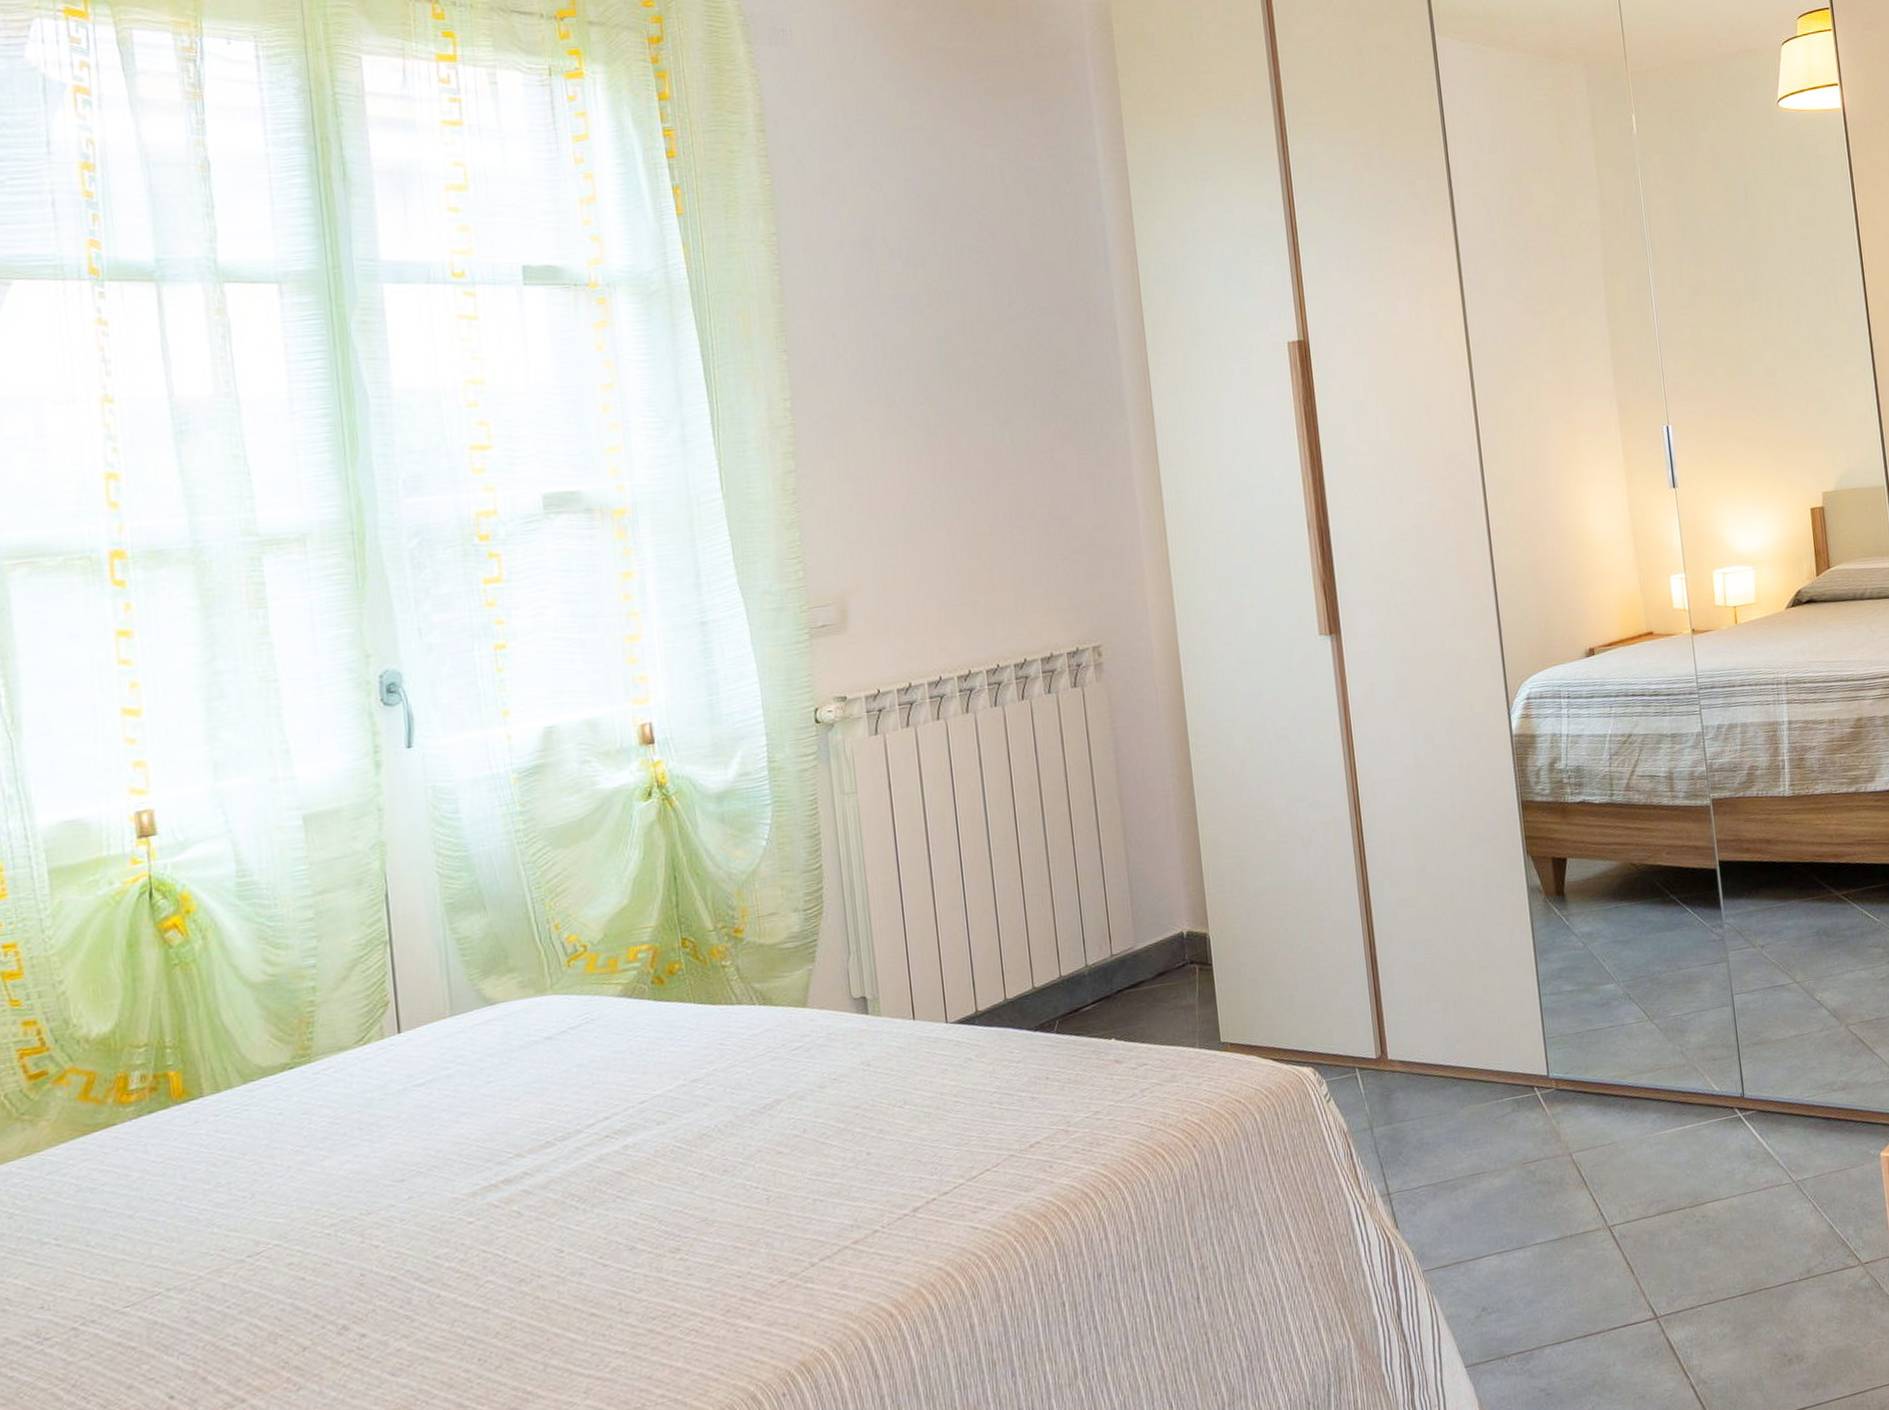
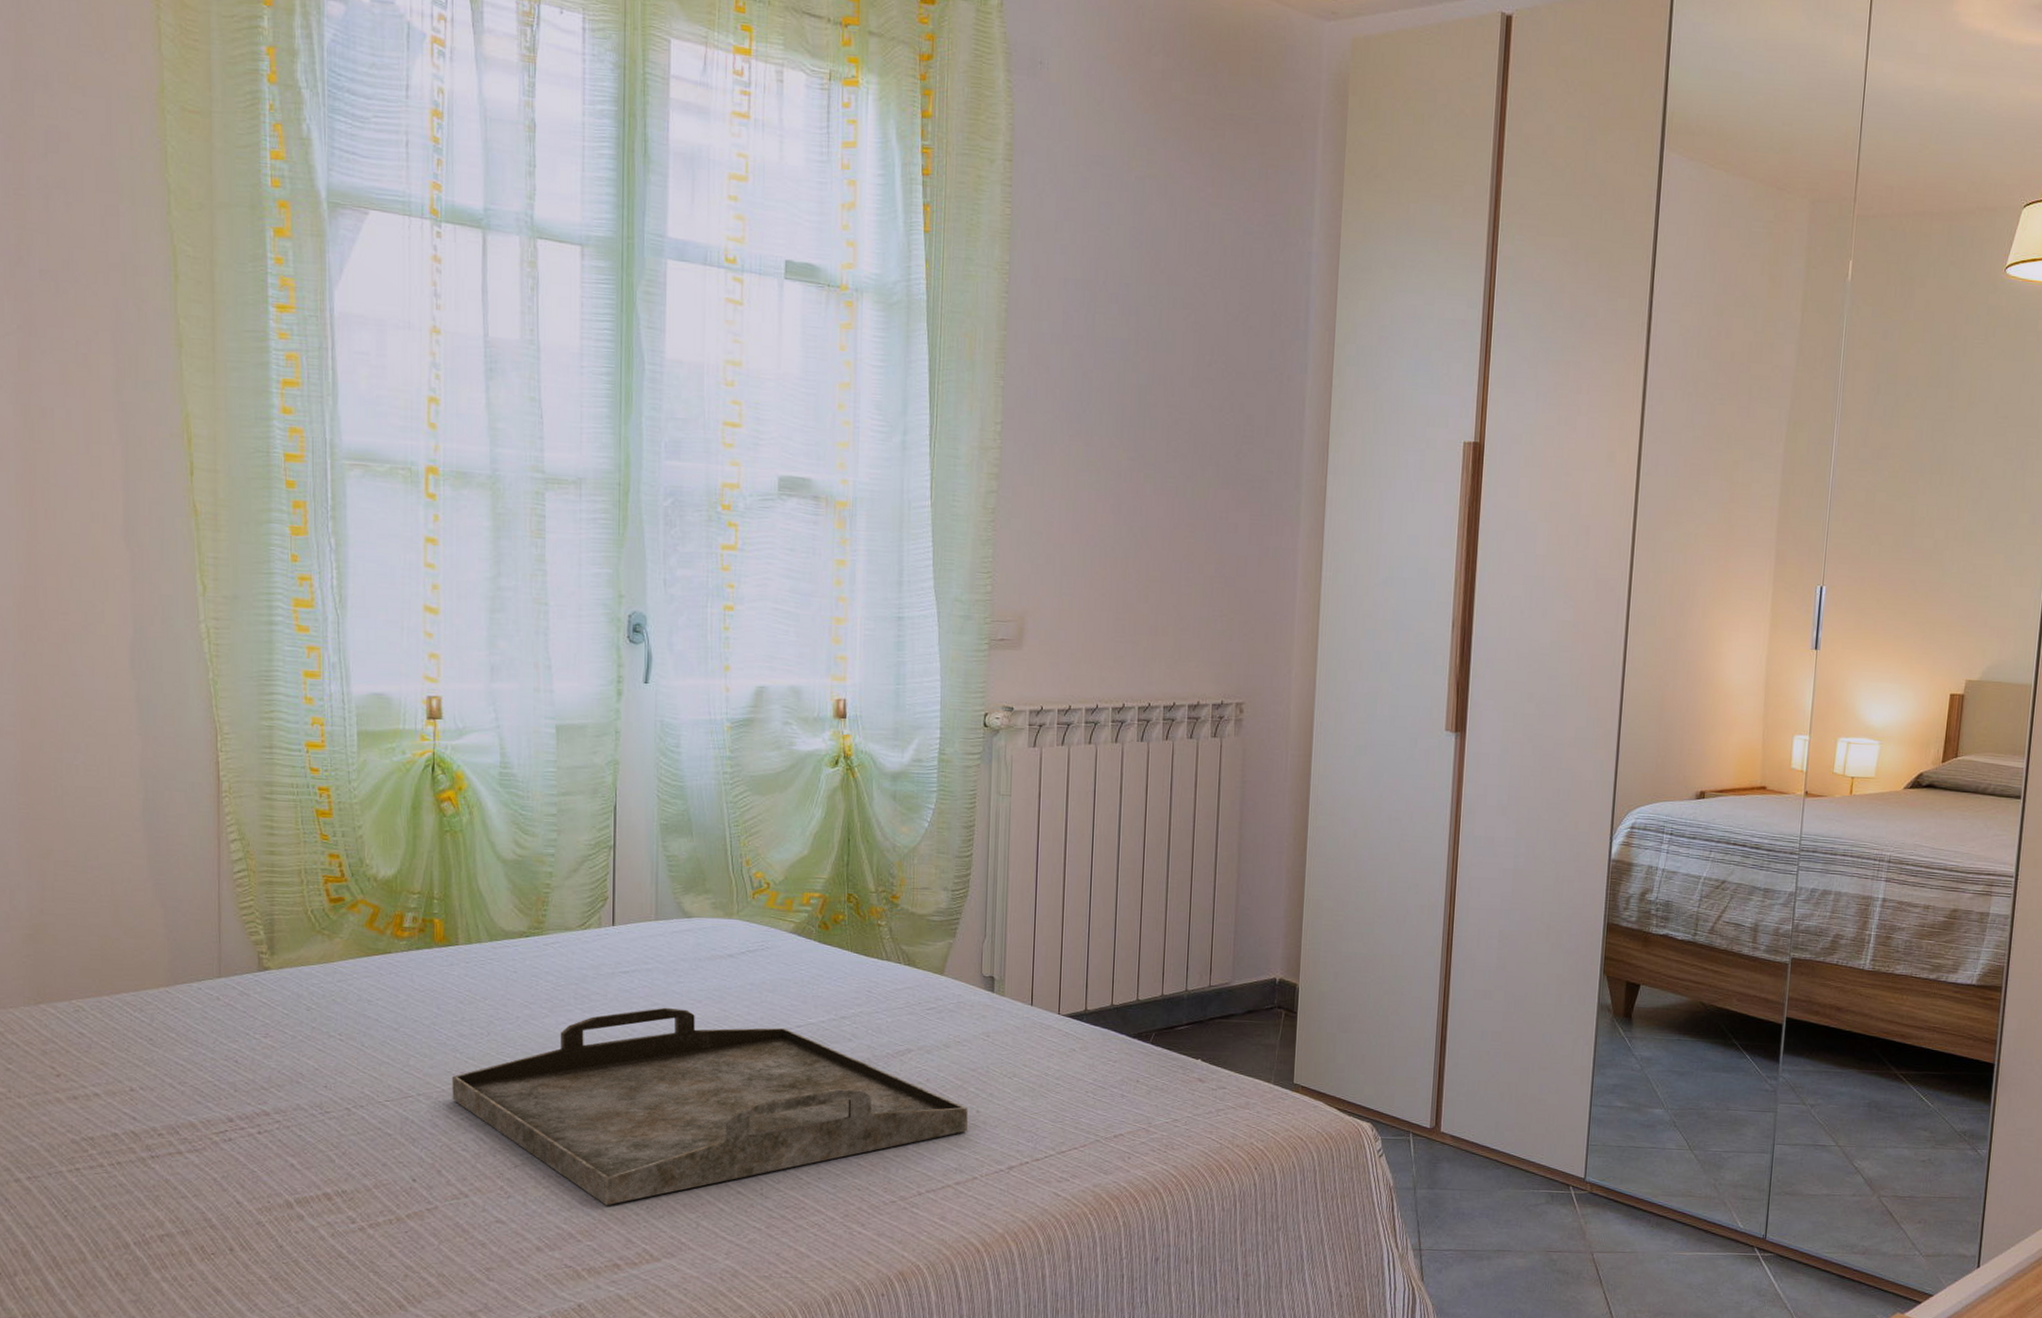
serving tray: none [210,1107,859,1369] -> present [452,1007,968,1205]

